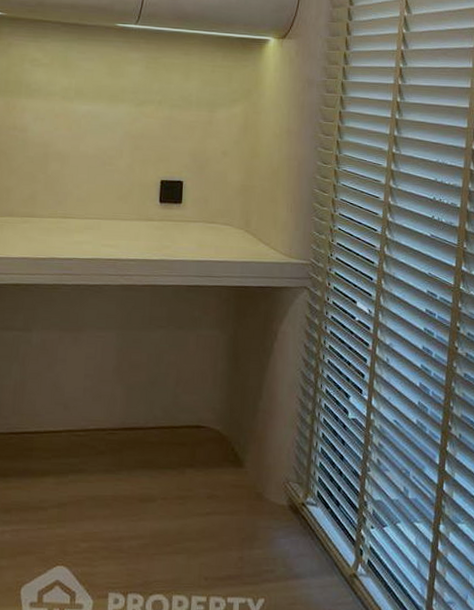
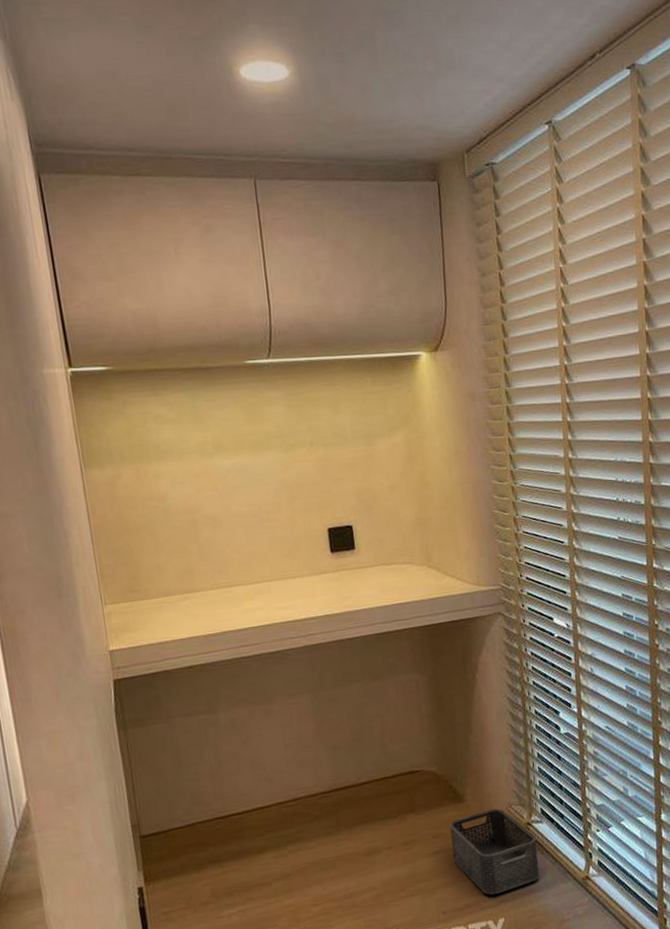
storage bin: none [223,481,309,572] -> present [450,808,540,895]

